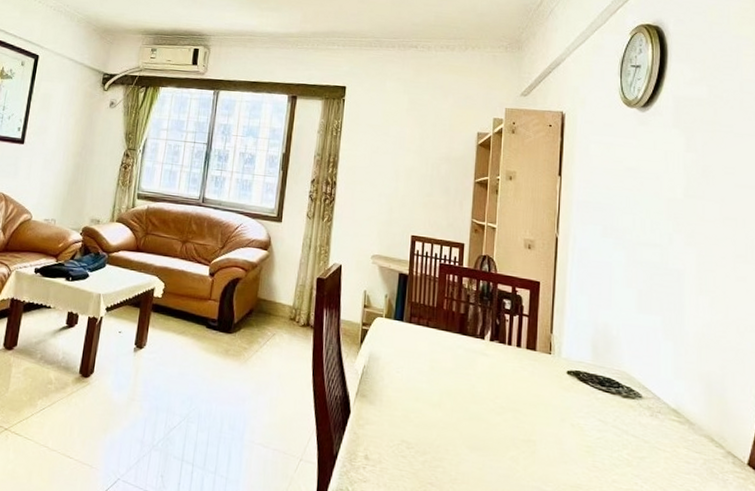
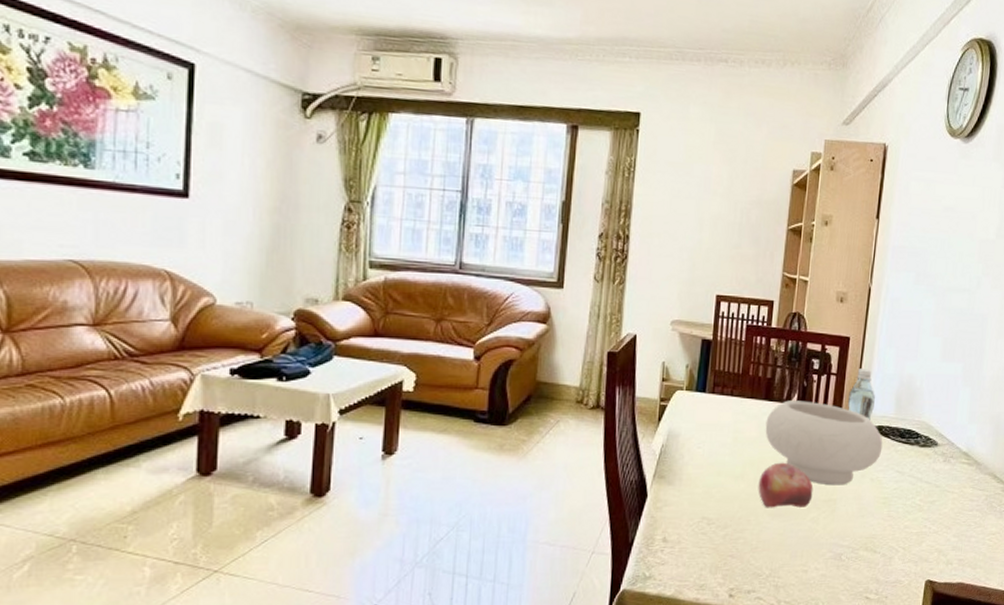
fruit: none [455,395,511,445] -> present [758,462,814,508]
bowl: none [460,336,582,427] -> present [765,400,883,486]
bottle: none [542,312,571,365] -> present [848,369,876,421]

